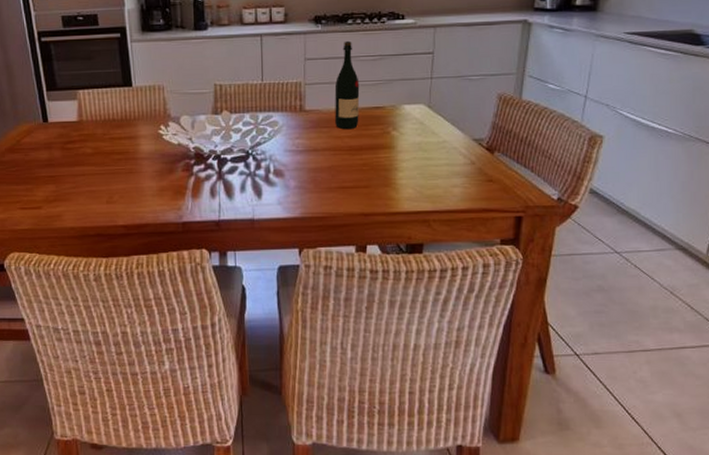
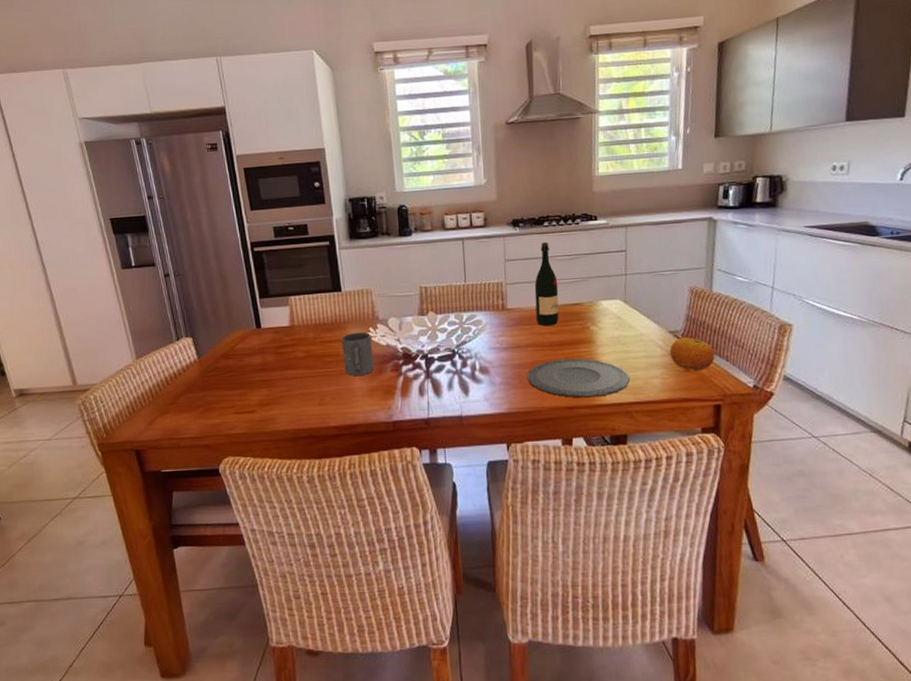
mug: none [131,129,165,175] -> present [341,332,375,377]
plate: none [322,163,429,205] -> present [527,358,630,398]
fruit: none [473,145,520,180] -> present [670,337,715,370]

